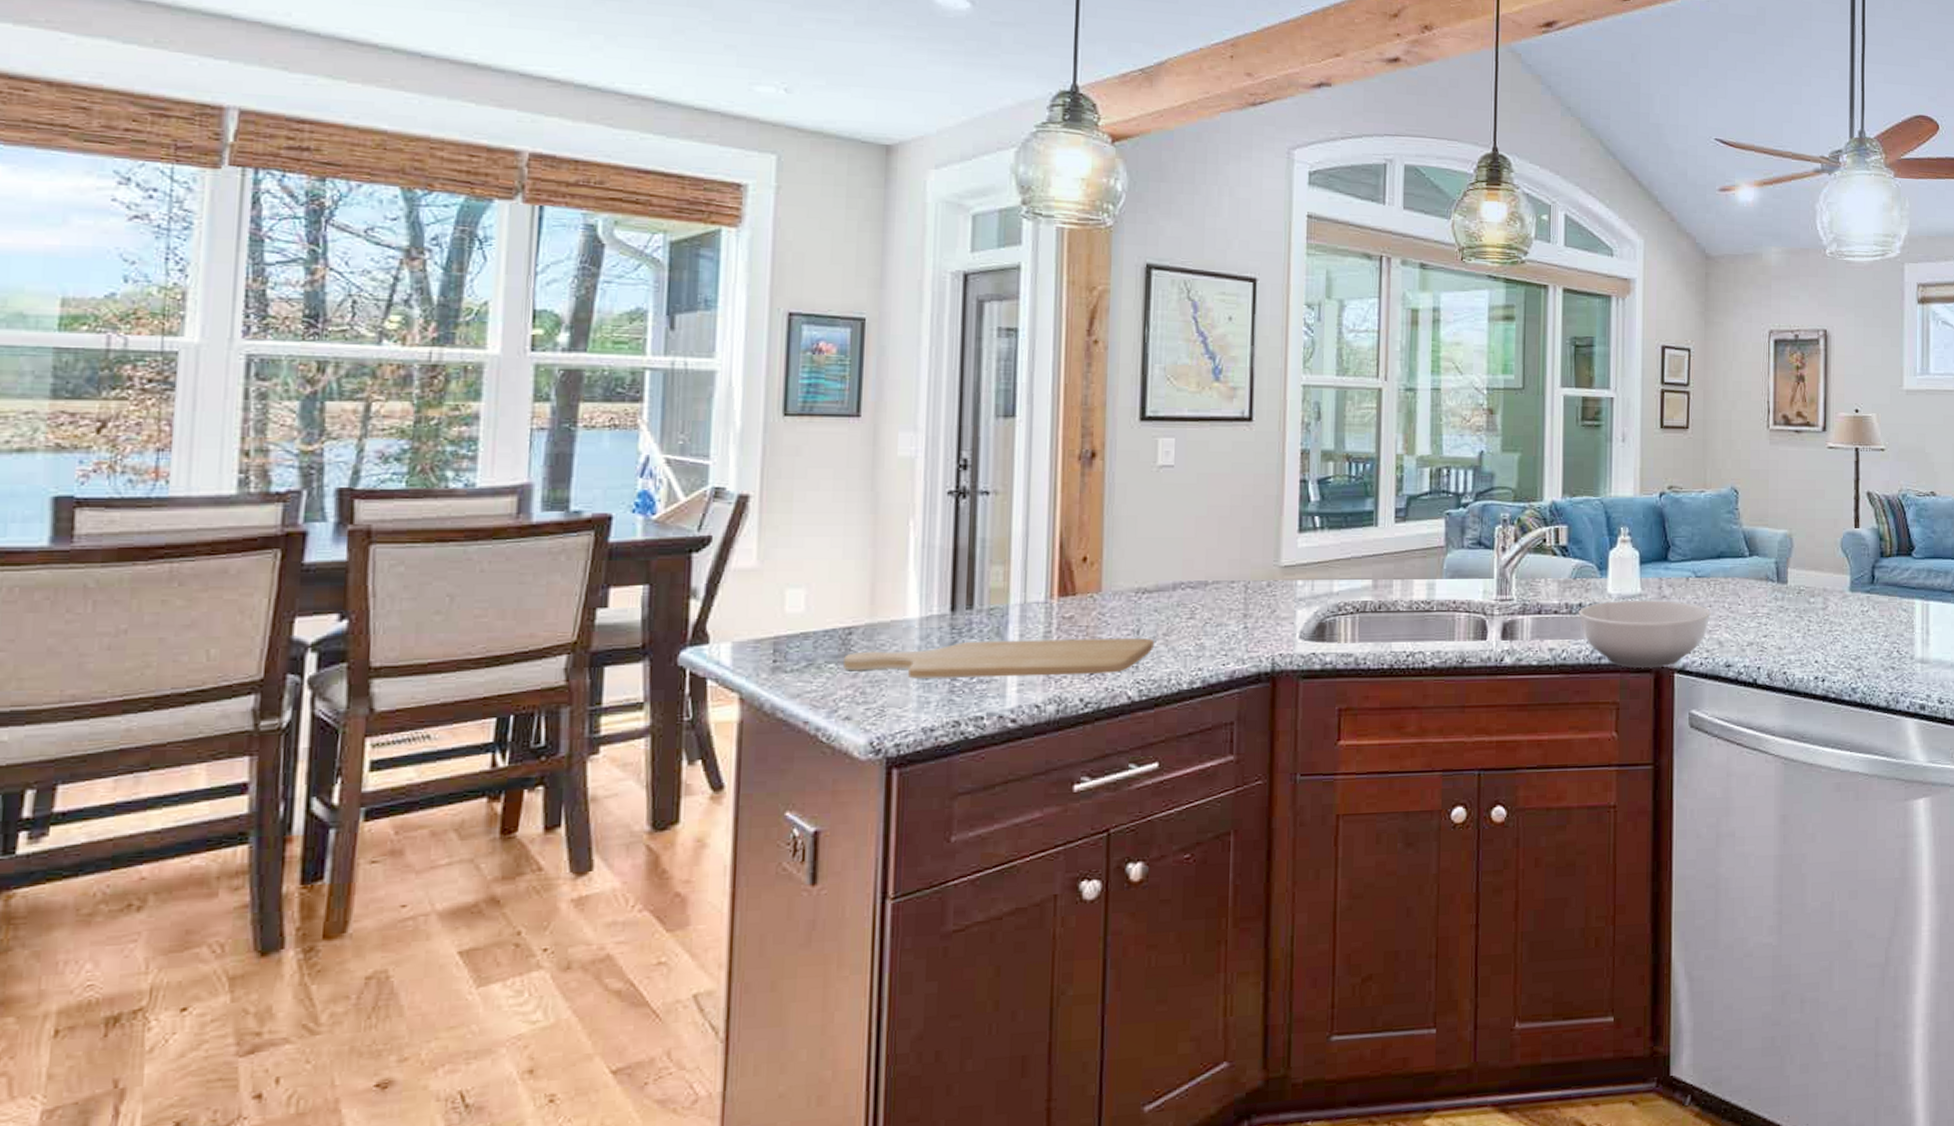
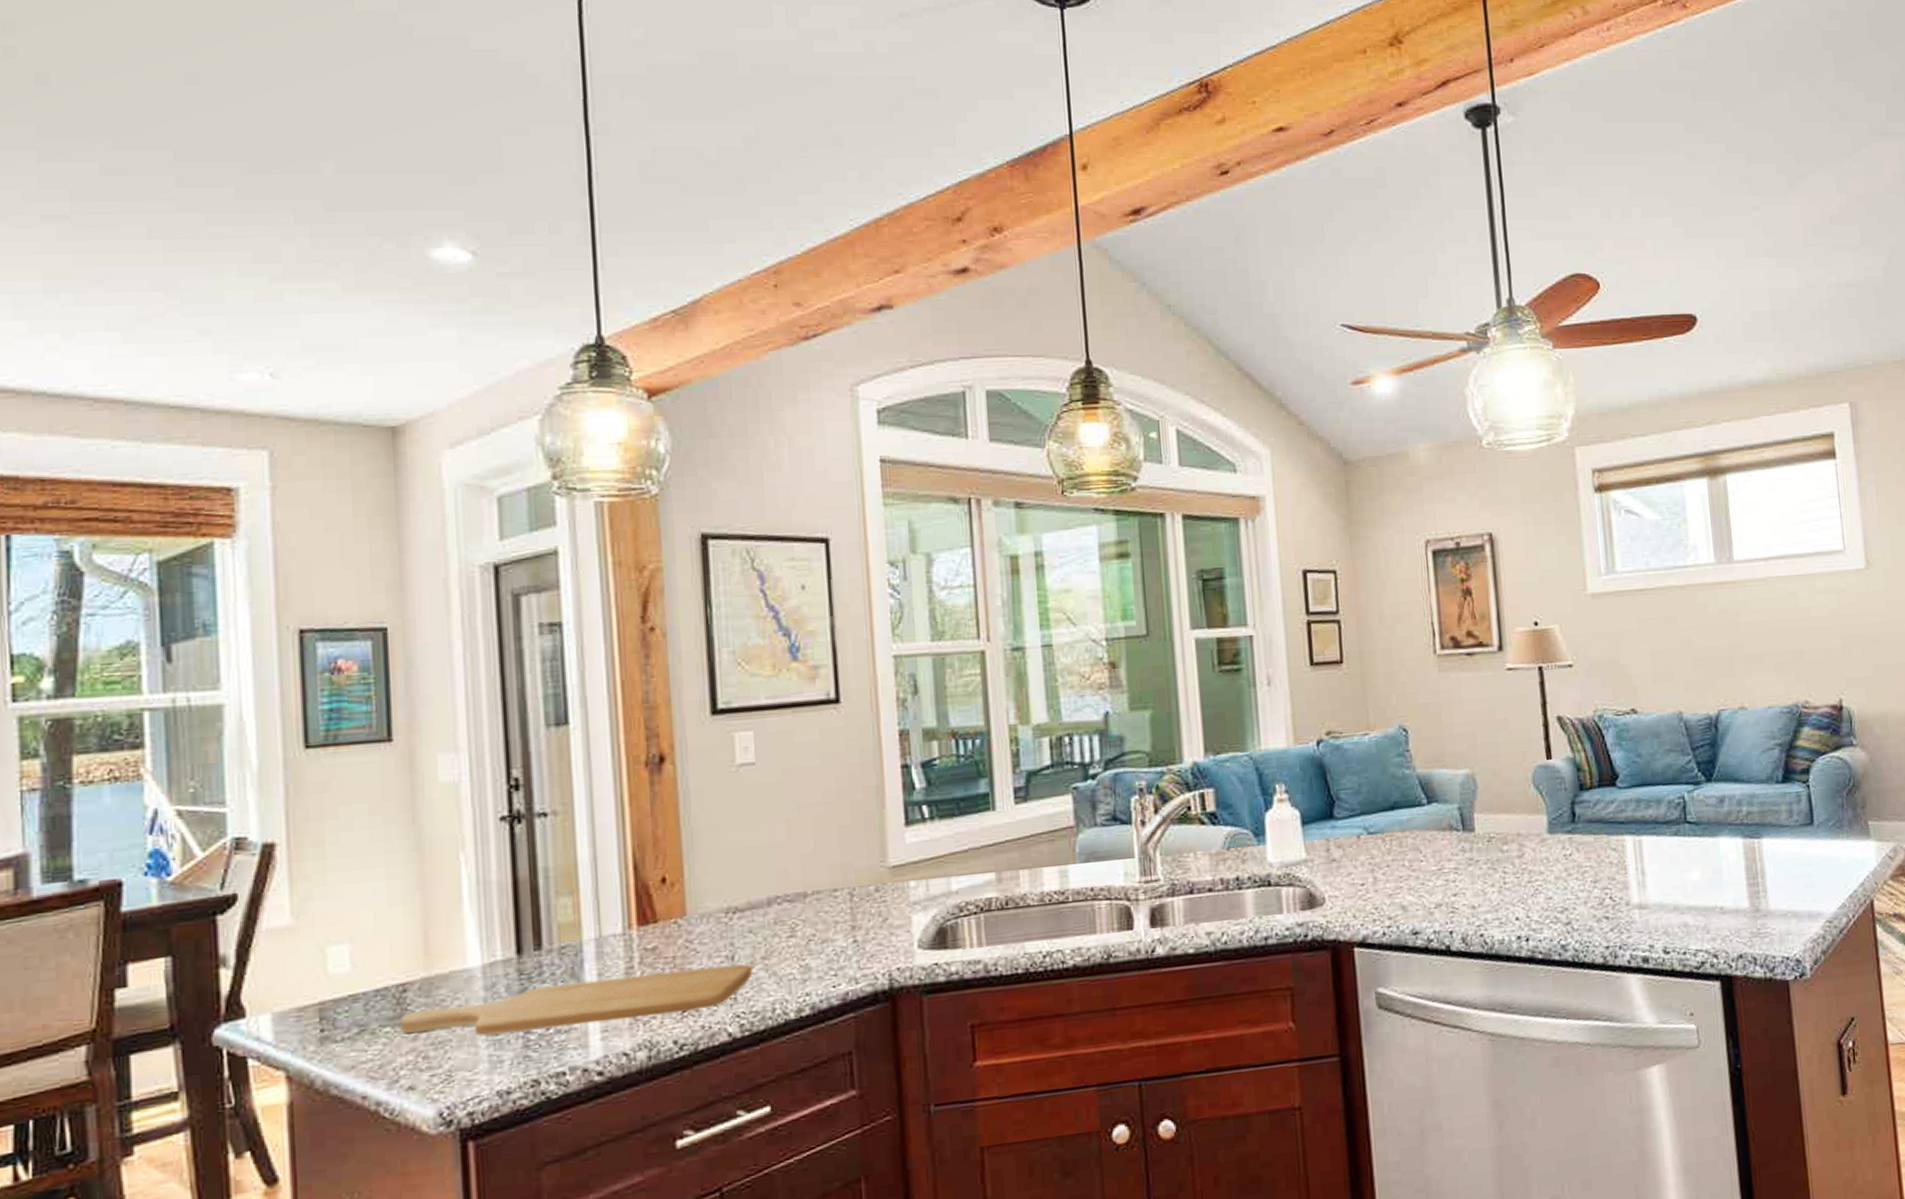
bowl: present [1578,600,1711,669] -> none [1236,864,1390,946]

